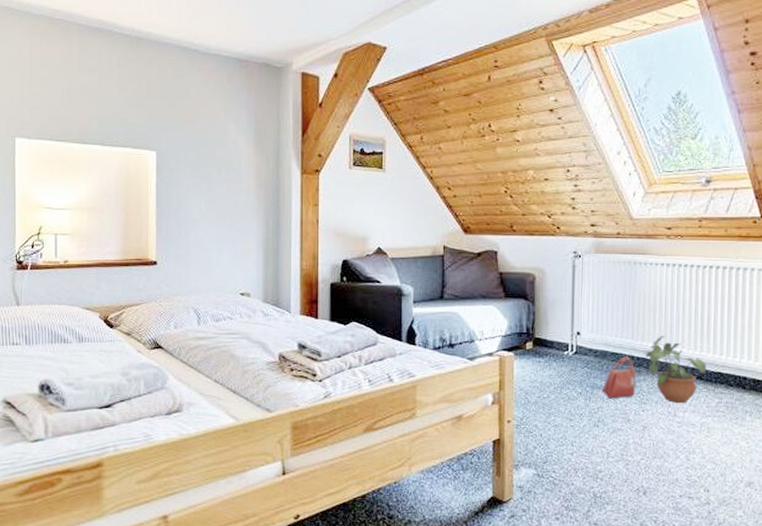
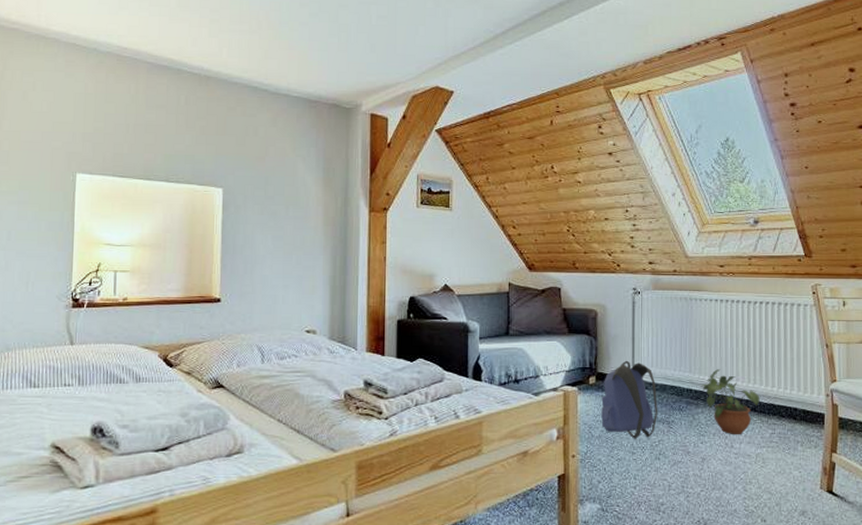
backpack: none [538,326,598,406] -> present [601,360,658,439]
handbag: present [602,356,636,399] -> none [663,389,695,432]

